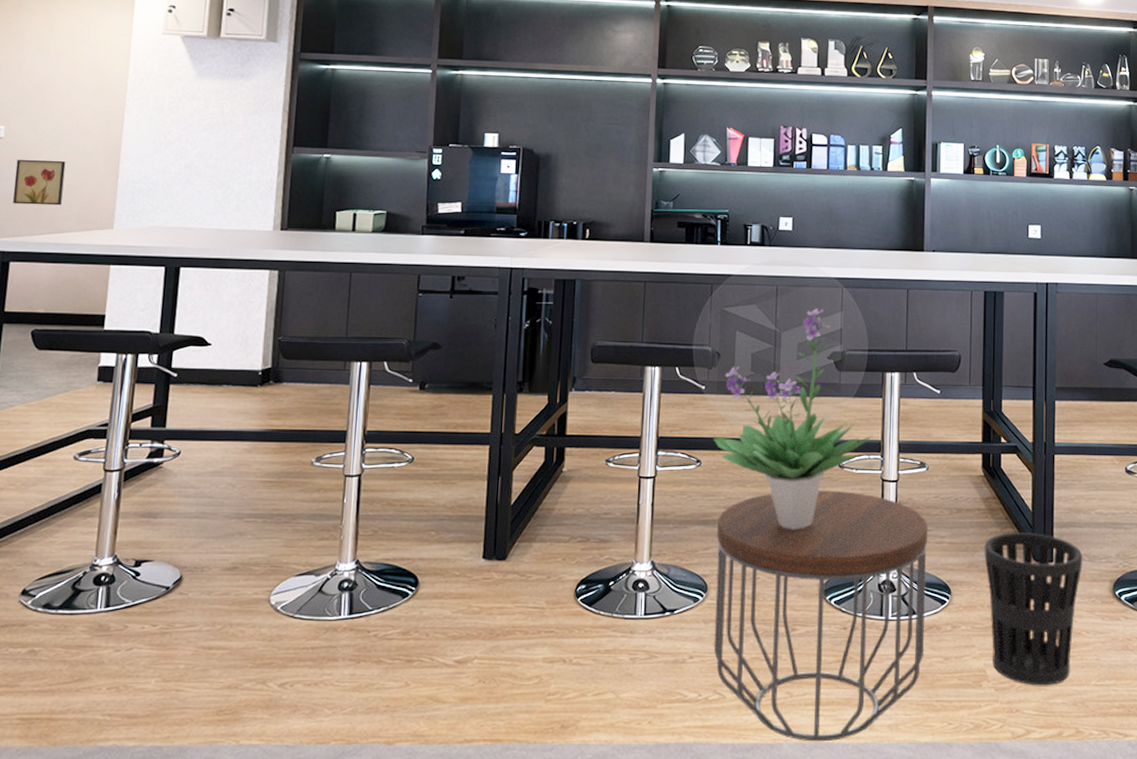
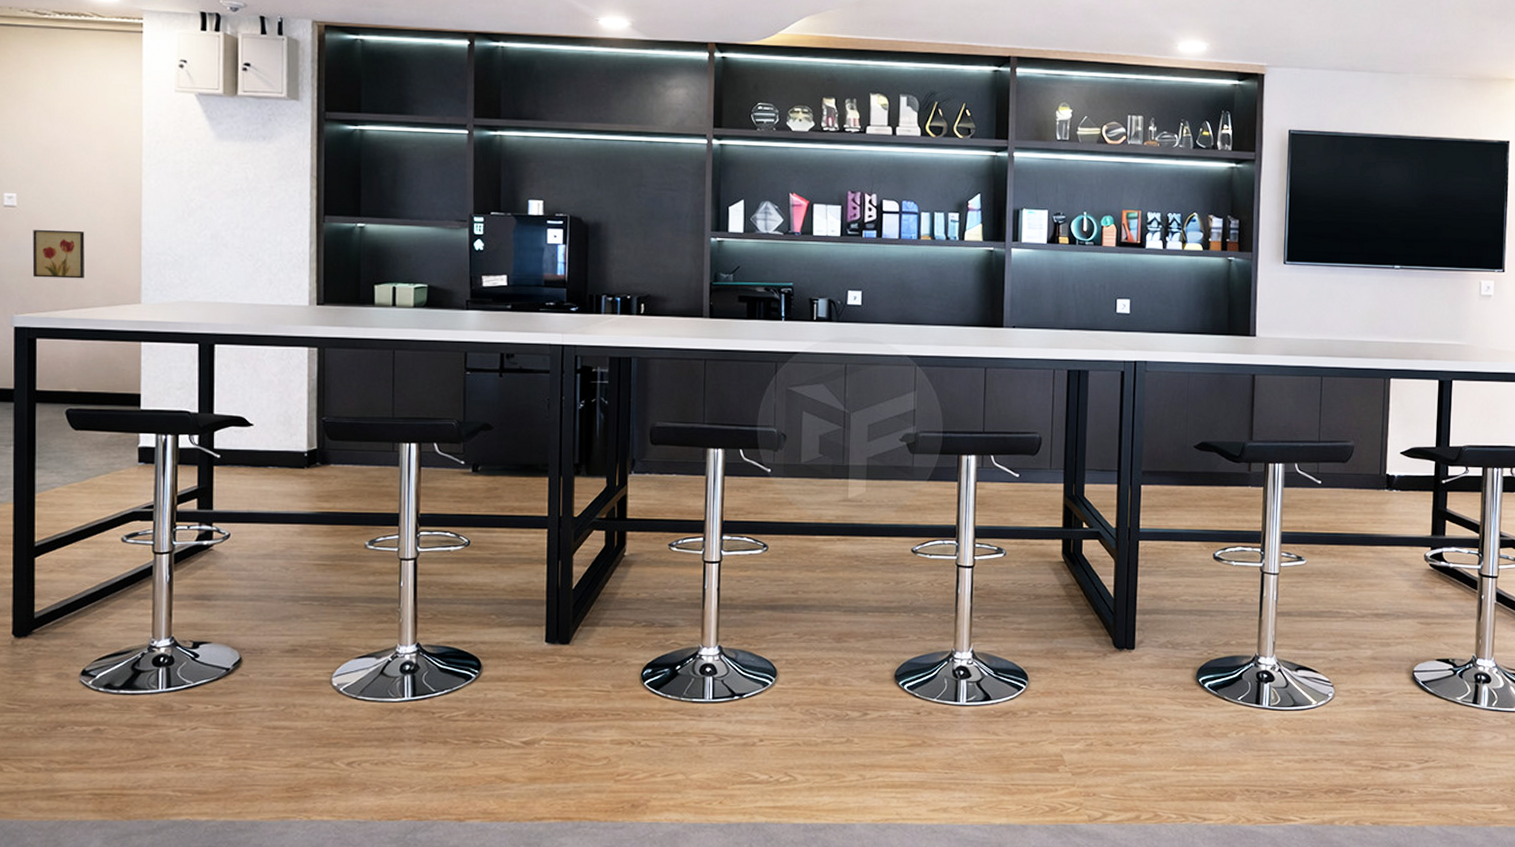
potted plant: present [713,309,872,529] -> none [780,388,947,615]
side table: present [713,490,928,742] -> none [784,575,1005,823]
wastebasket: present [984,533,1083,686] -> none [1063,619,1166,771]

